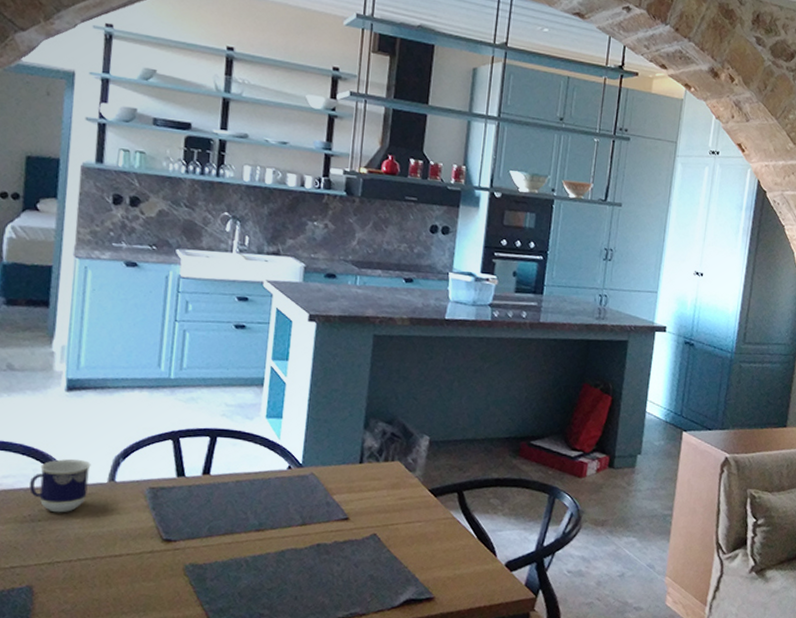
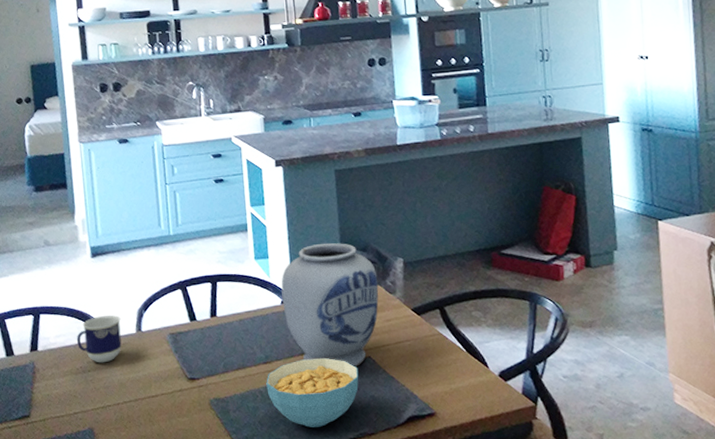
cereal bowl: none [254,530,361,604] -> present [266,357,359,427]
vase: none [289,410,399,544] -> present [281,243,379,368]

